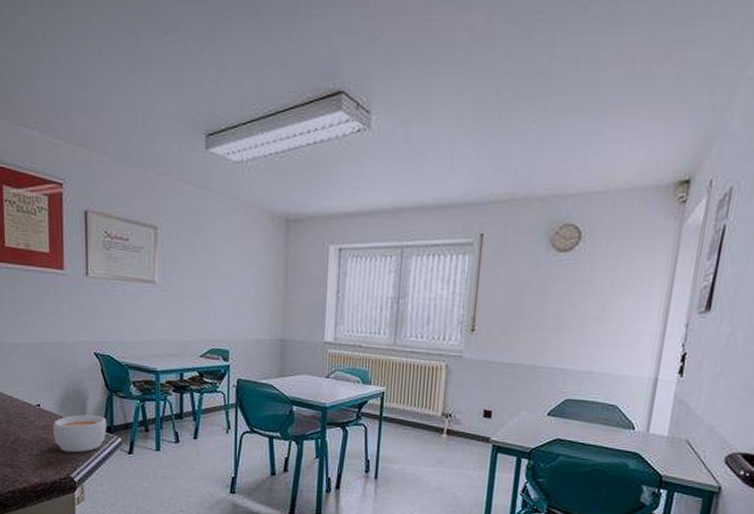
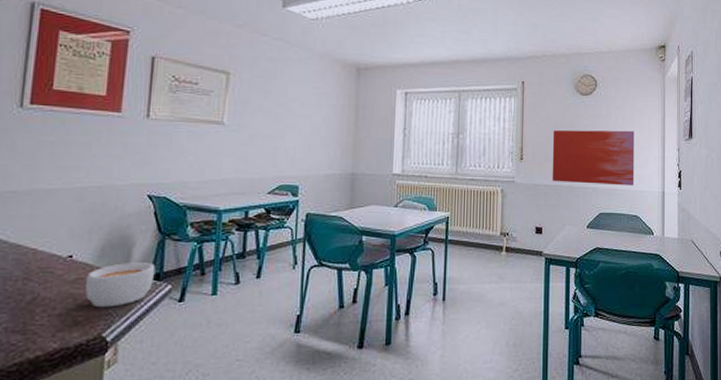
wall art: none [508,296,627,369] -> present [552,130,635,186]

